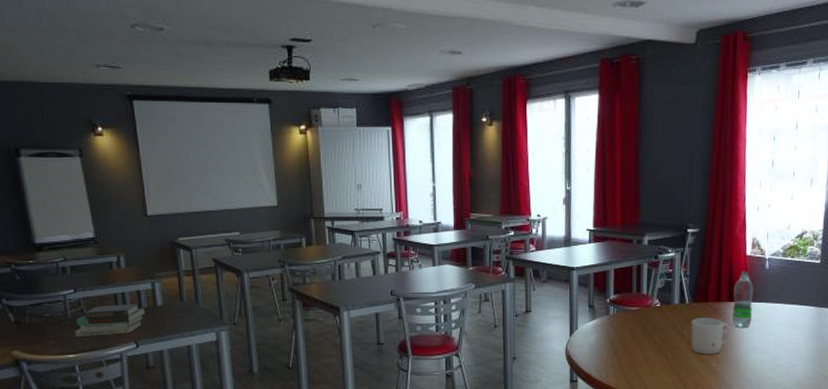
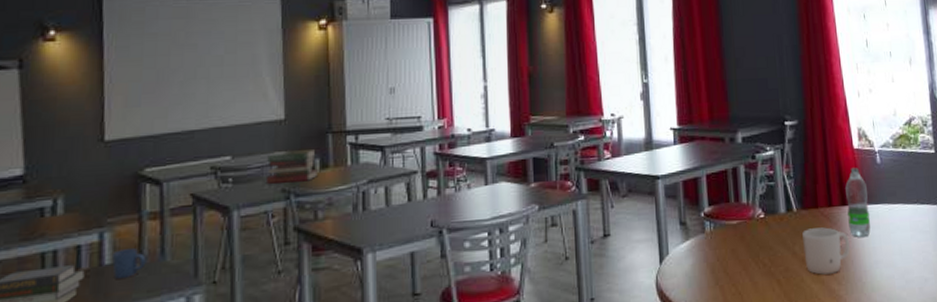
mug: none [162,296,186,317] -> present [112,248,146,280]
books: none [266,229,304,256] -> present [265,148,318,185]

